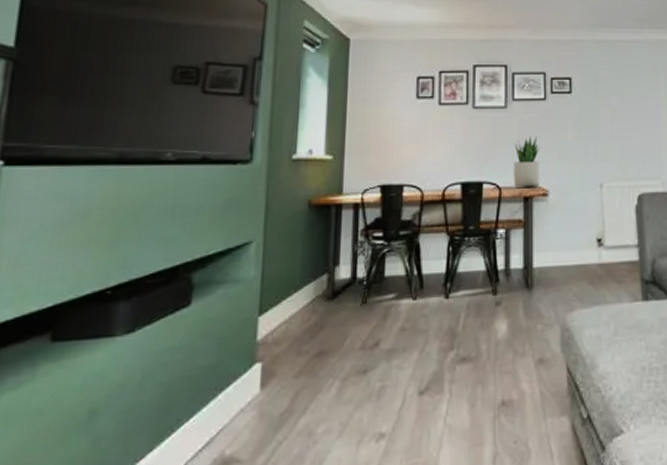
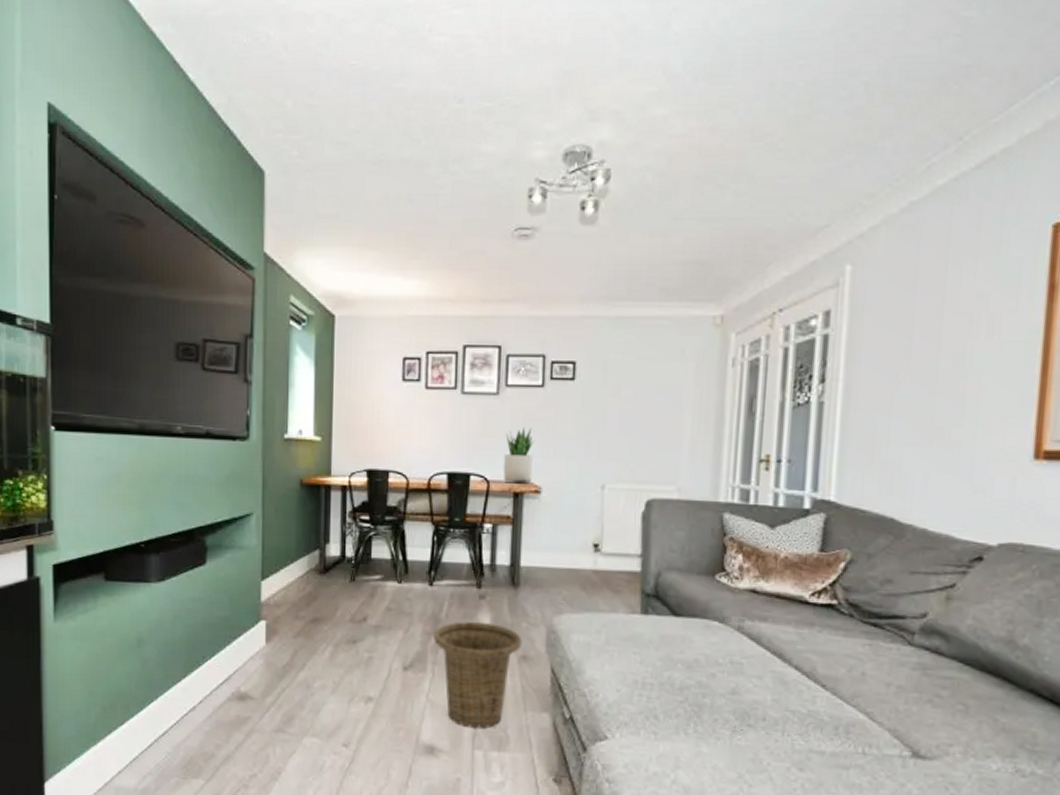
basket: none [451,330,539,449] -> present [434,621,523,729]

